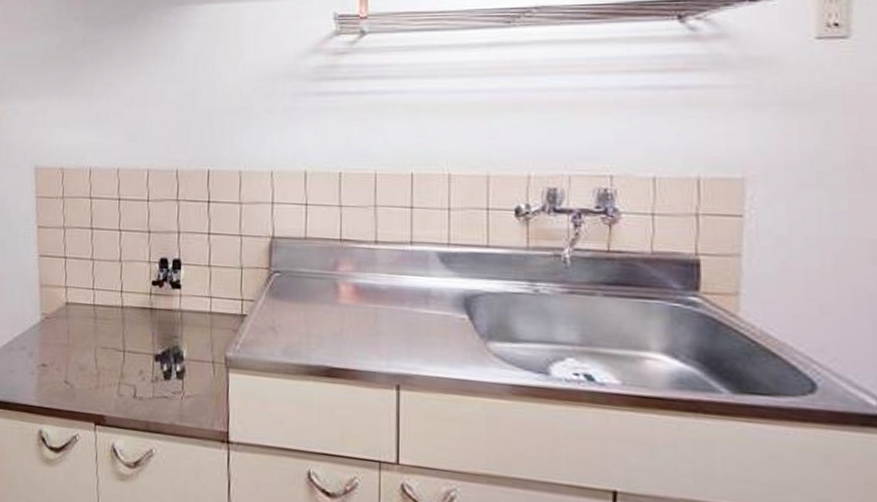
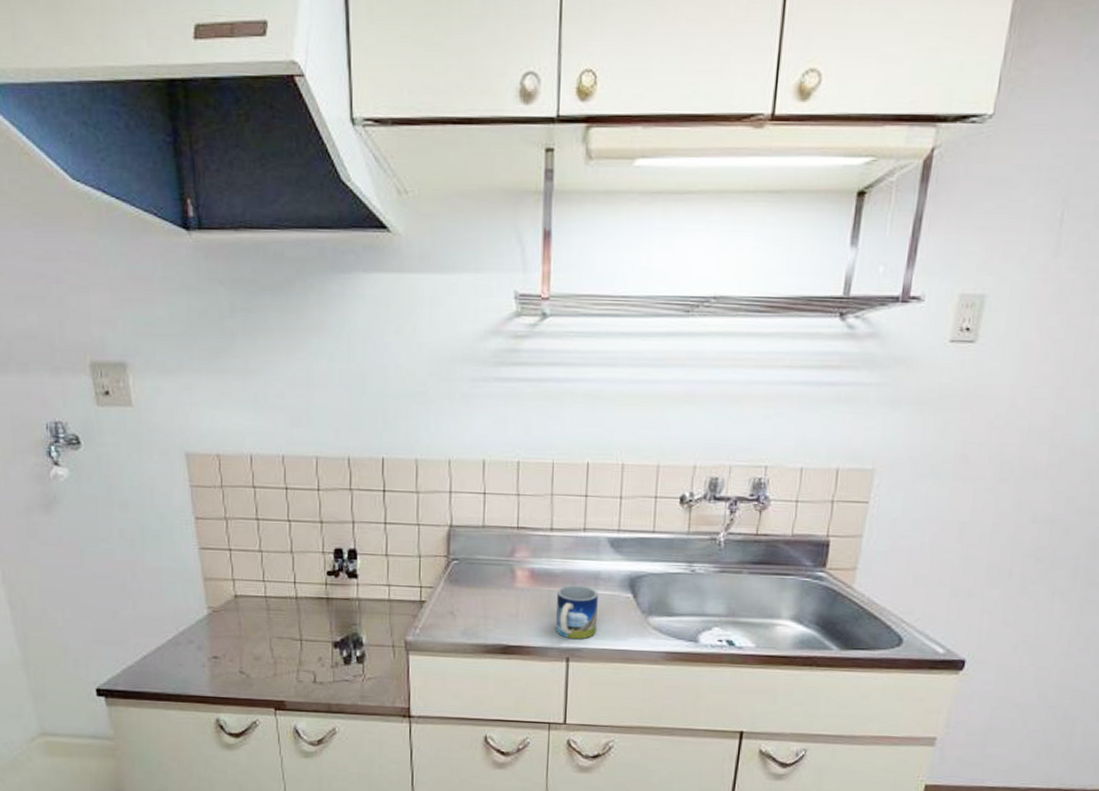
mug: none [383,303,429,365] -> present [556,585,598,640]

